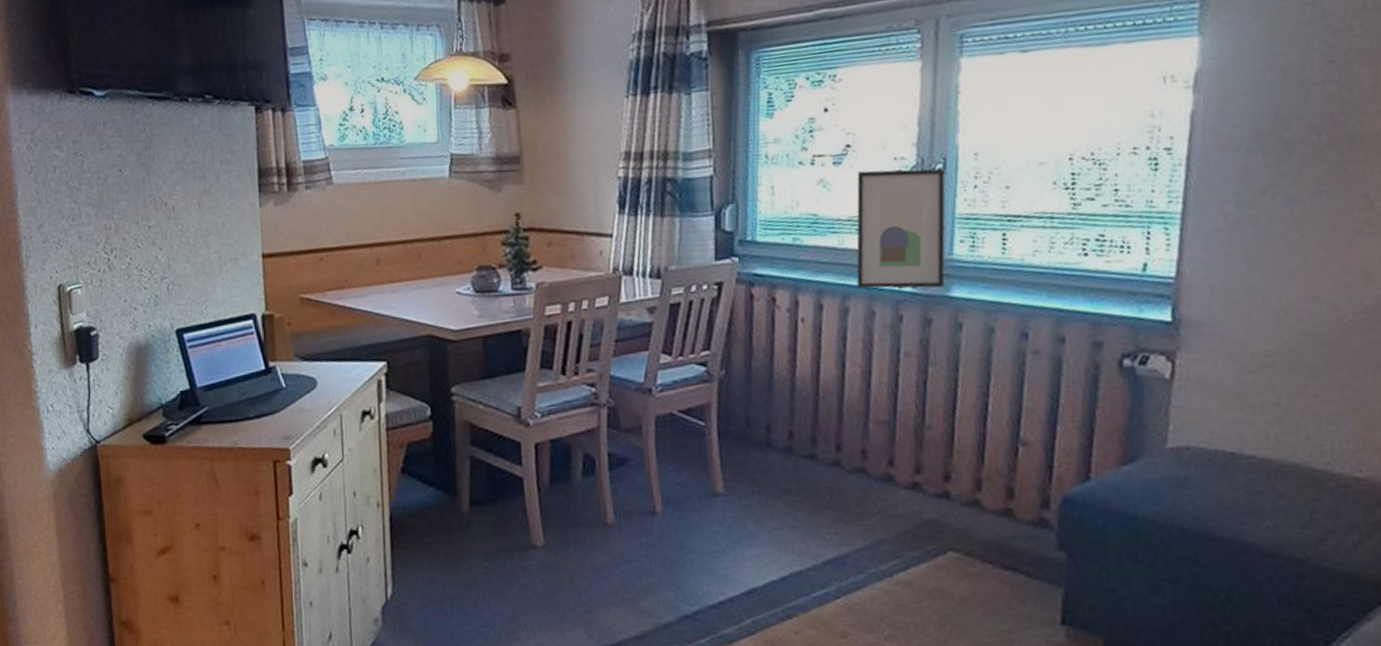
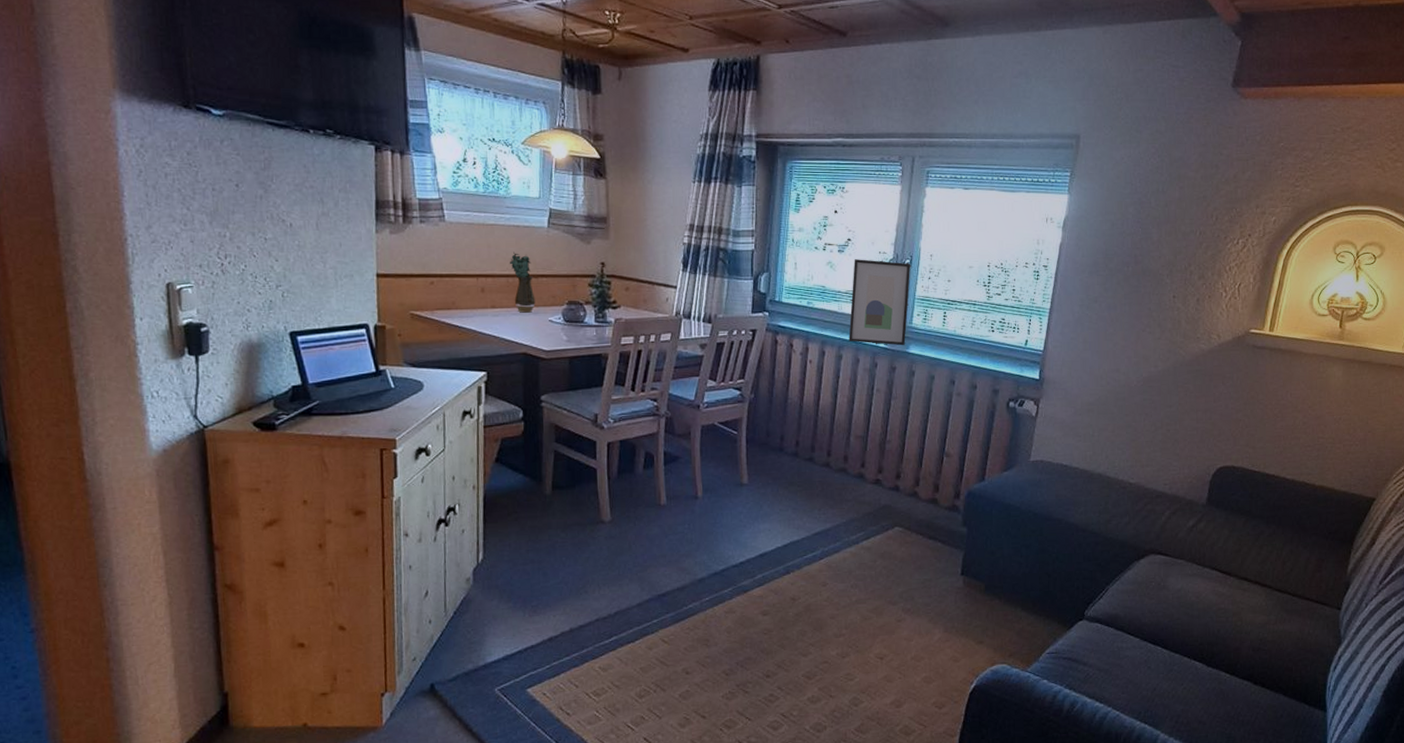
vase: none [407,211,440,286] -> present [510,251,536,313]

